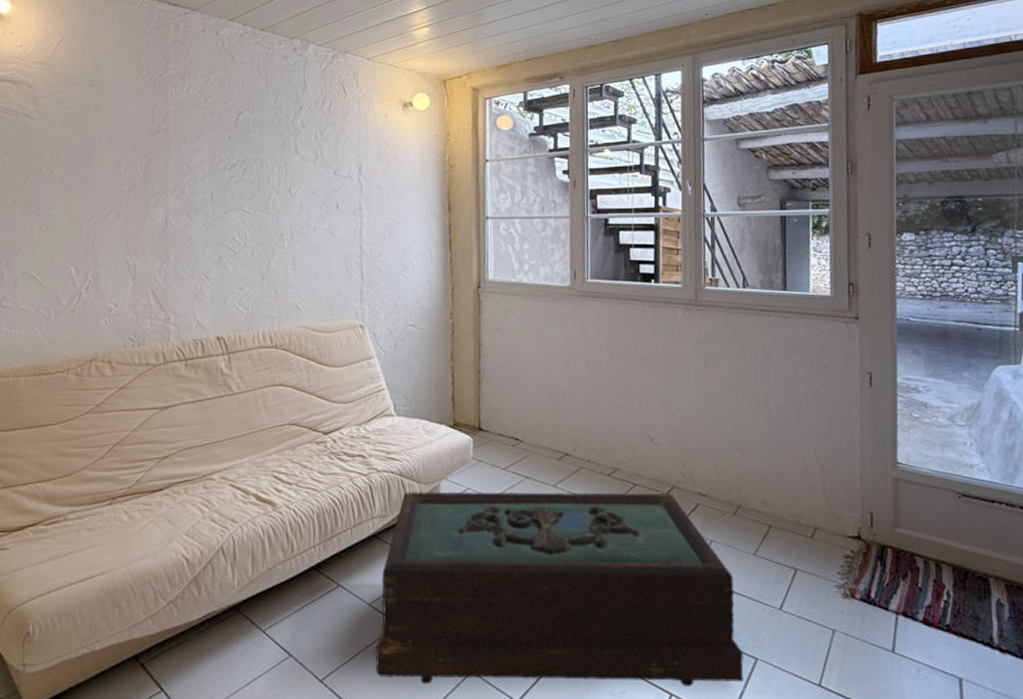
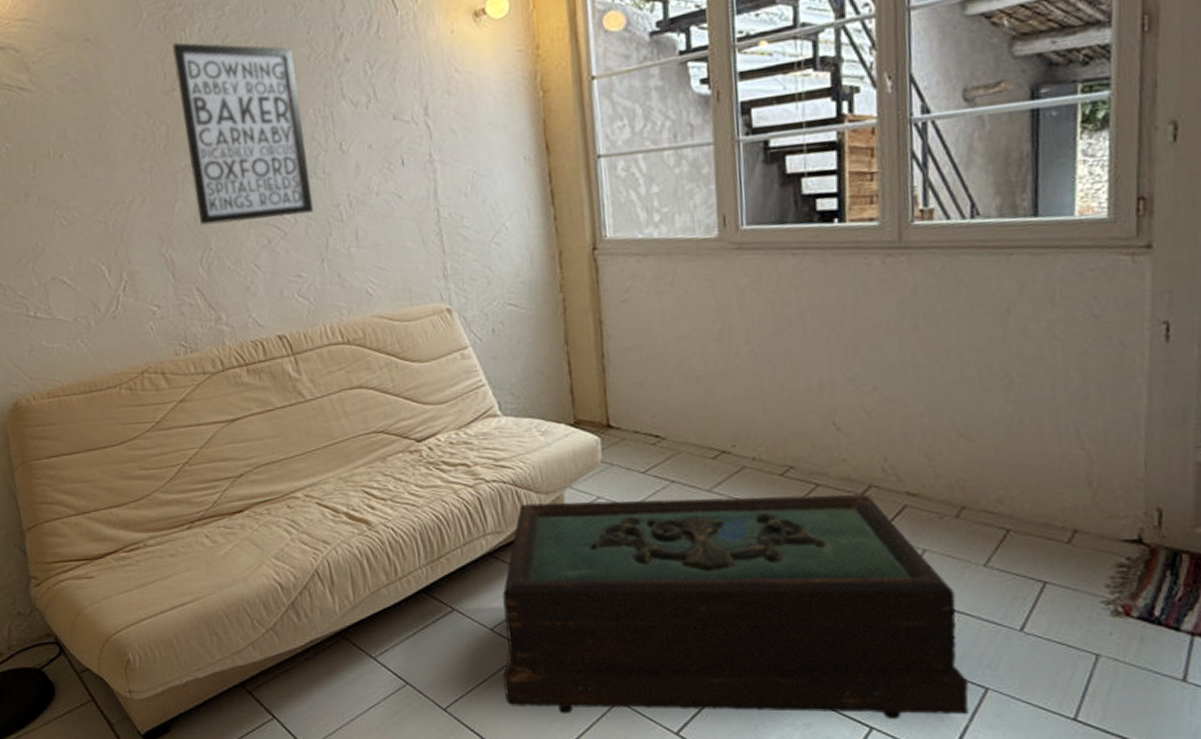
wall art: none [162,96,262,241] -> present [172,42,314,225]

